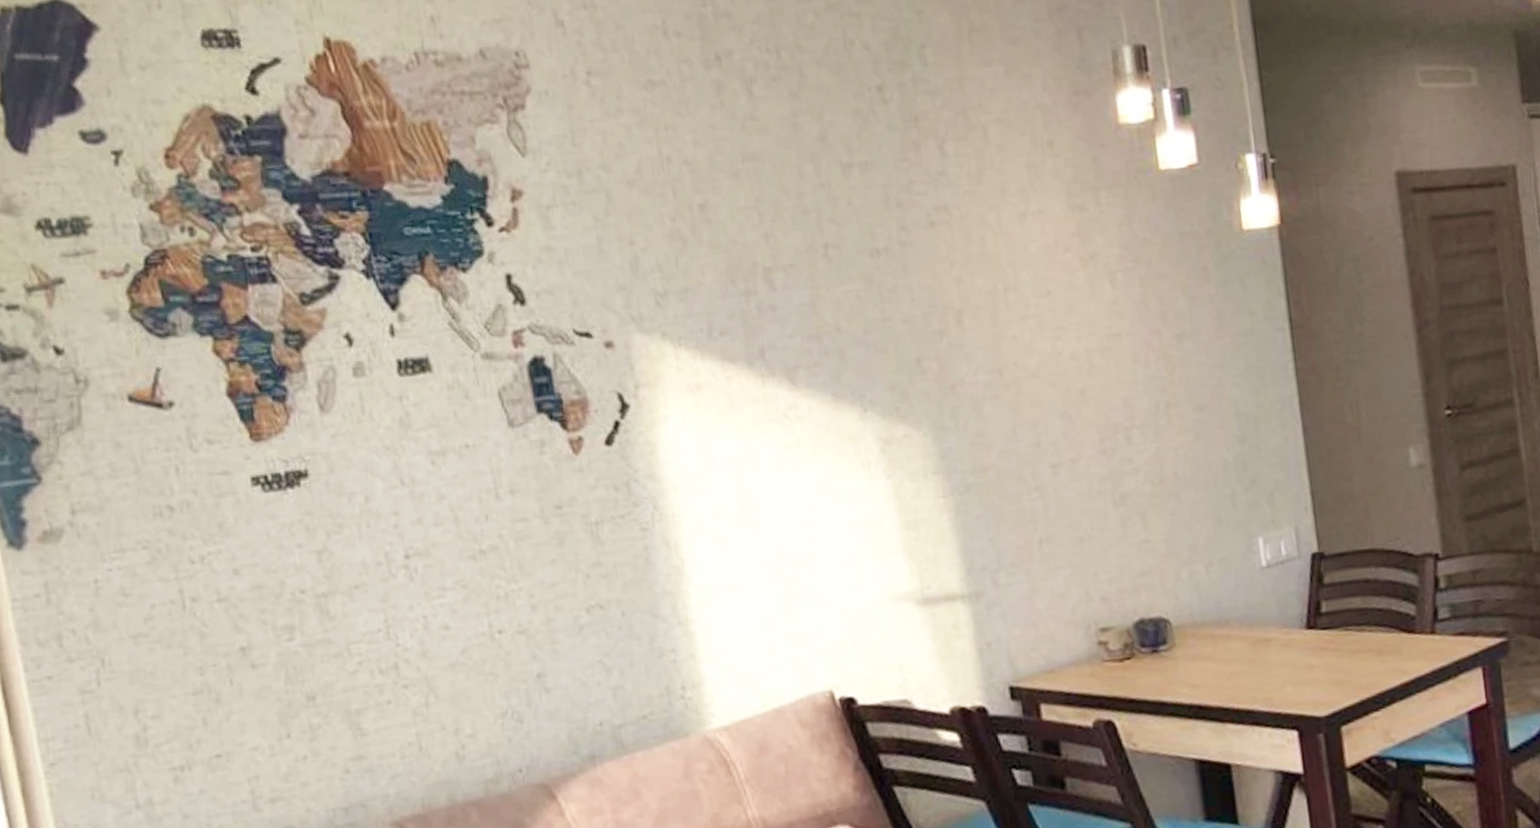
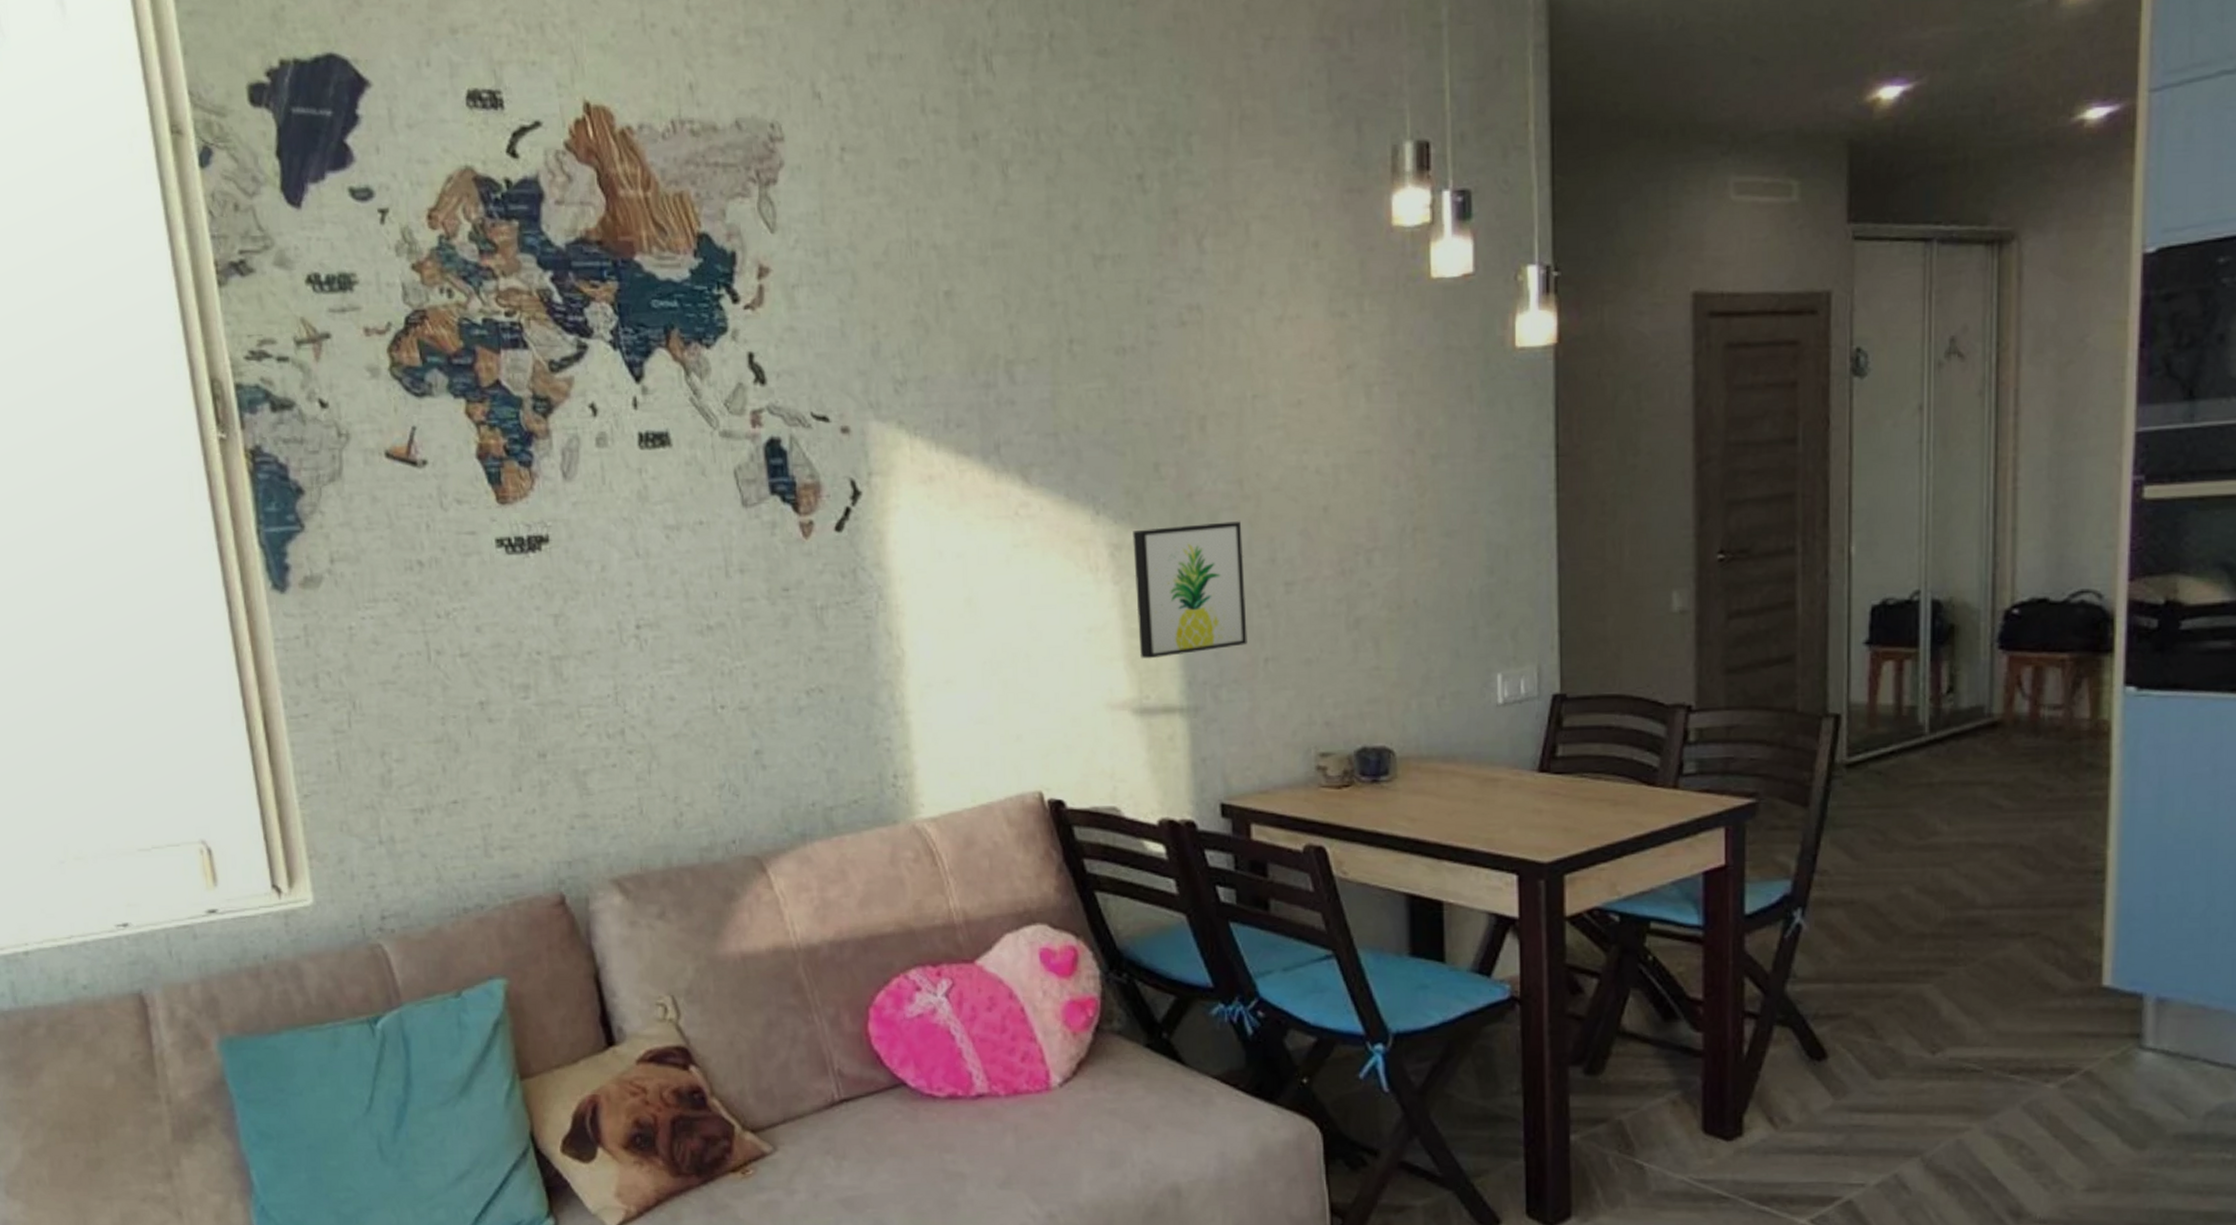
wall art: none [901,409,1021,550] -> present [1133,521,1247,659]

